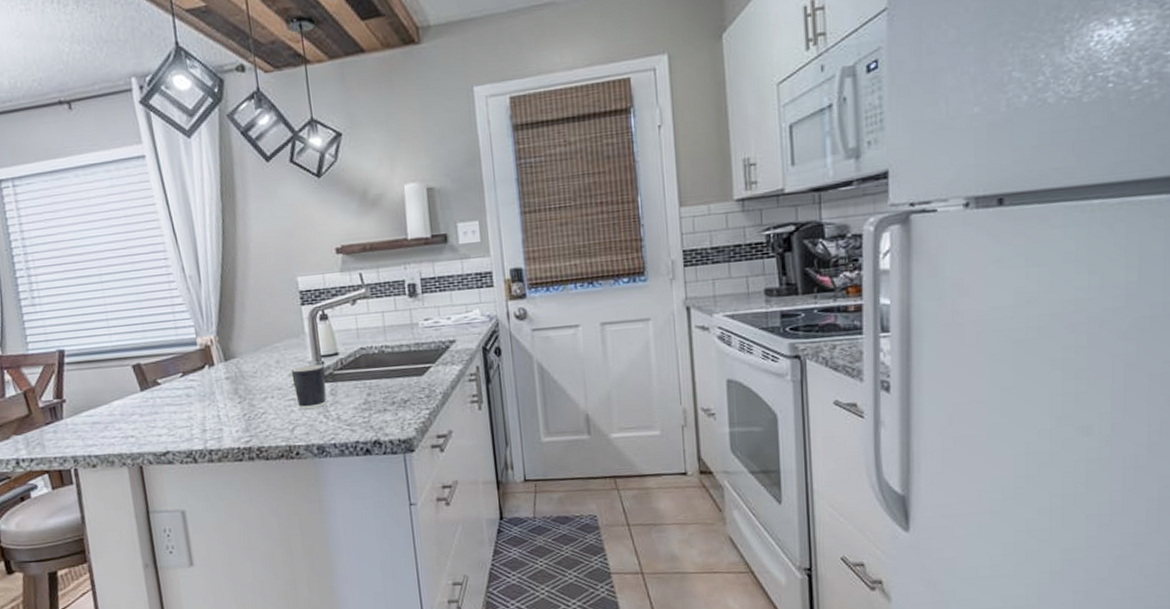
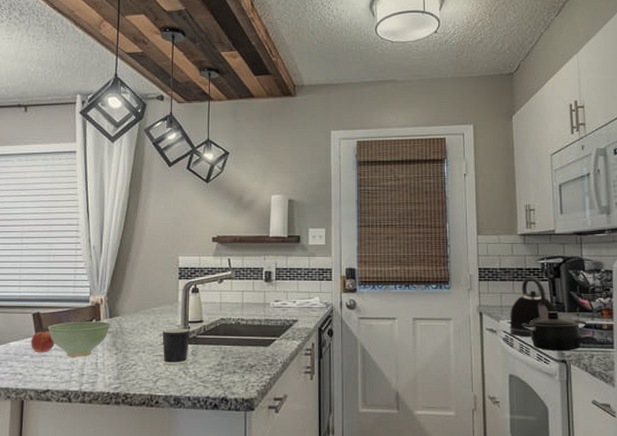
fruit: none [136,382,166,410] -> present [31,329,55,352]
bowl: none [153,365,229,412] -> present [47,321,111,357]
kettle: none [725,253,787,332] -> present [509,276,556,338]
saucepan: none [741,295,827,346] -> present [522,311,586,350]

